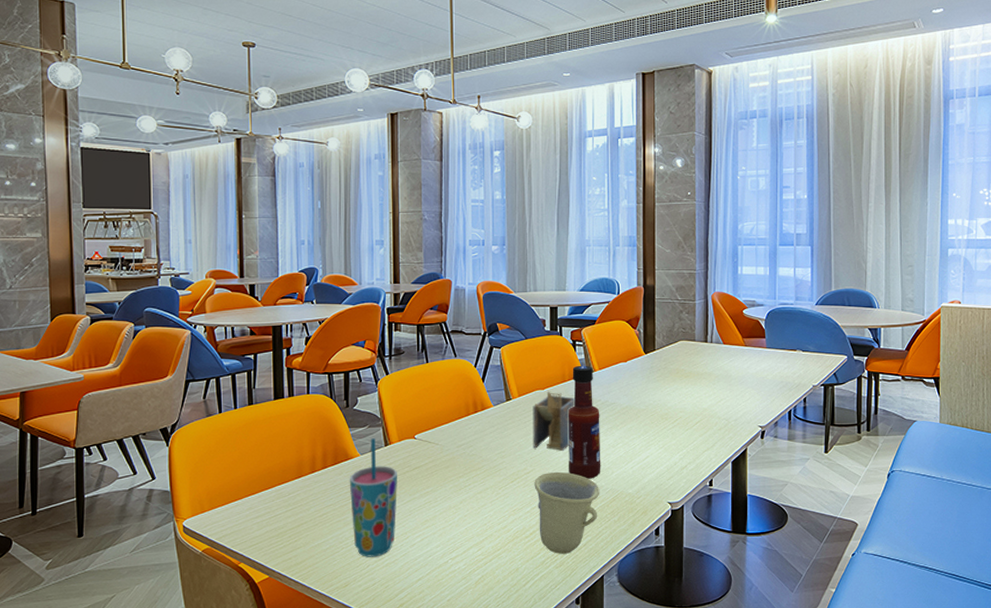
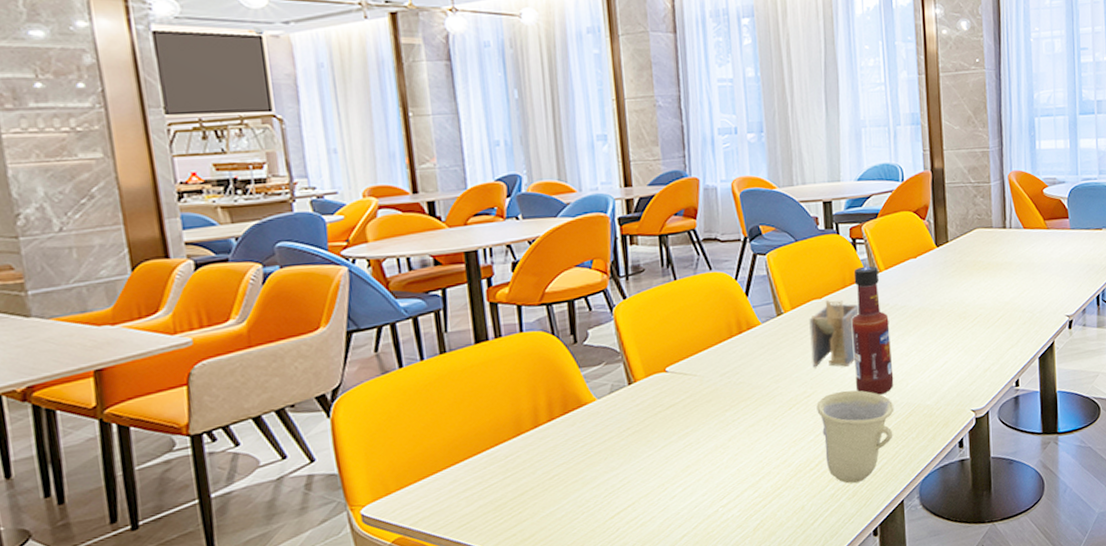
cup: present [349,438,397,557] -> none [584,377,650,520]

